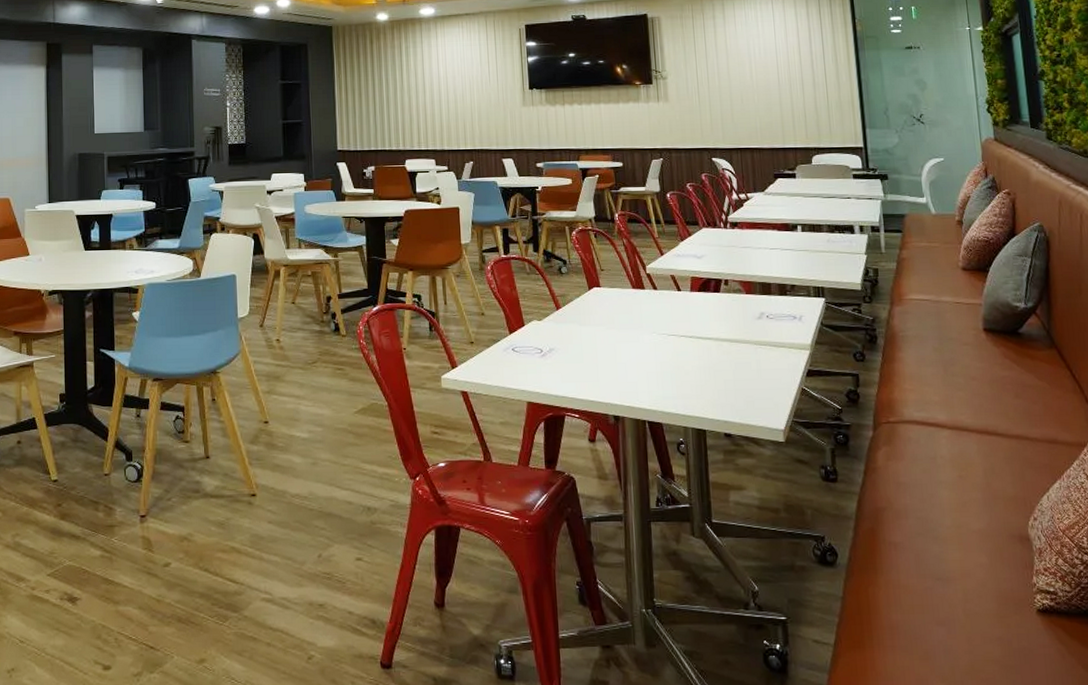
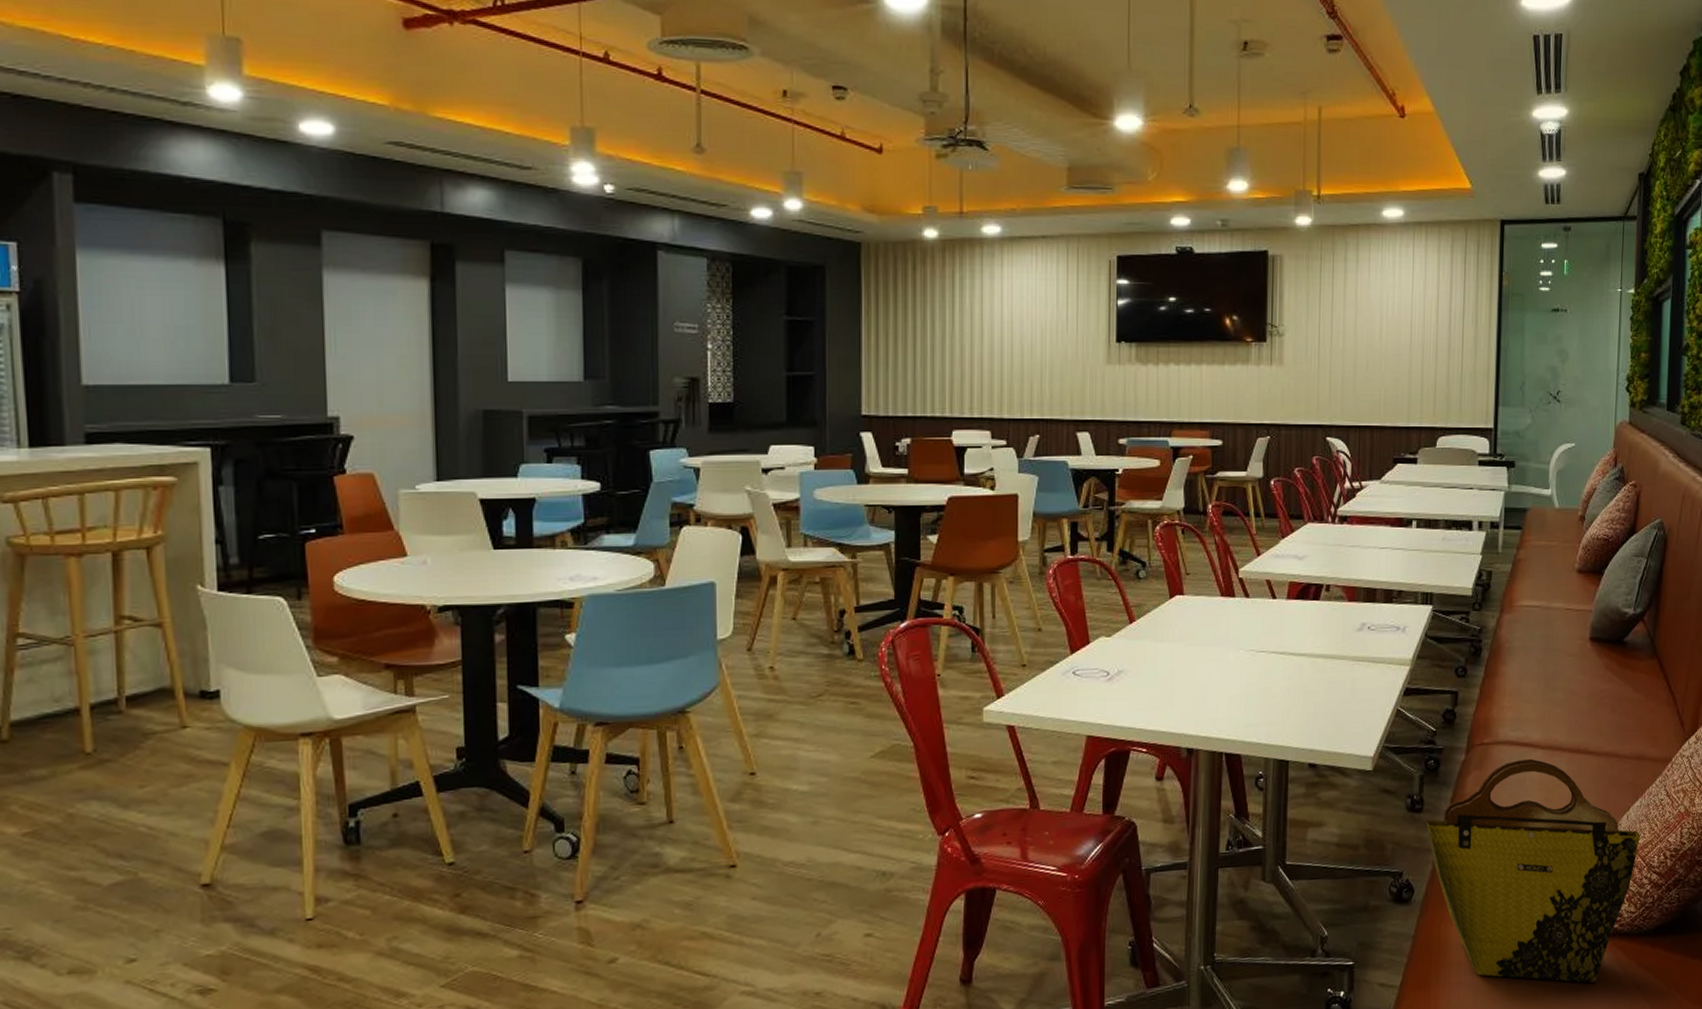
tote bag: none [842,437,1065,659] -> present [1426,758,1640,983]

